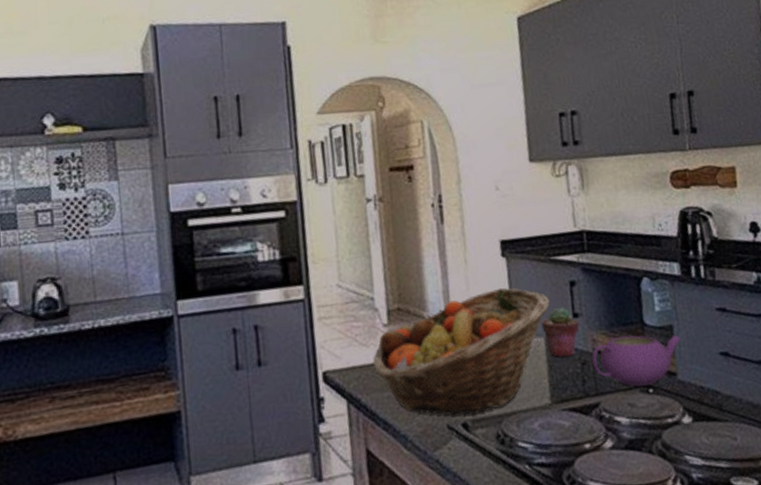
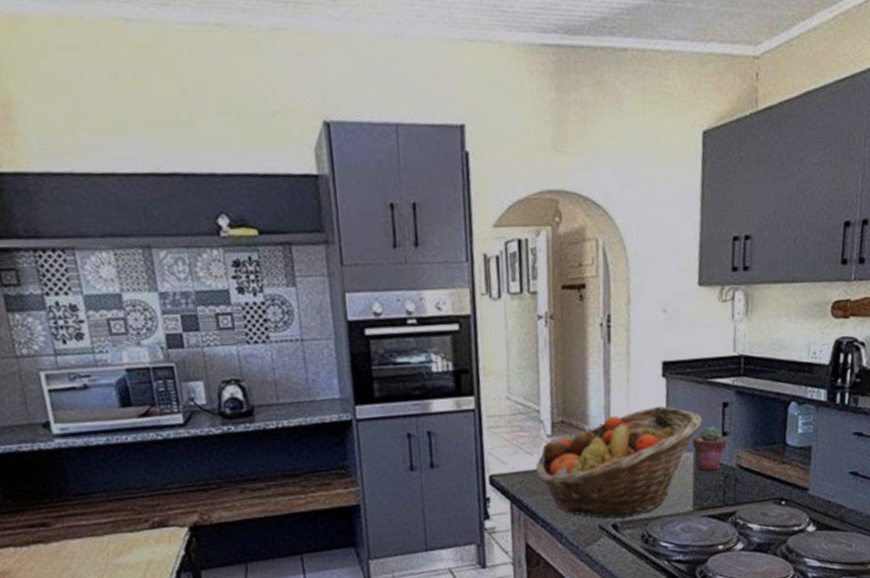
teapot: present [591,335,681,387] -> none [734,454,817,499]

